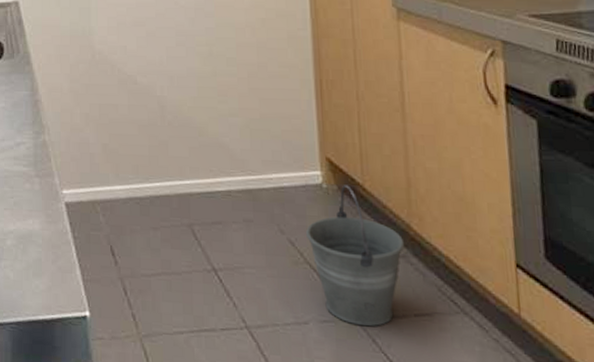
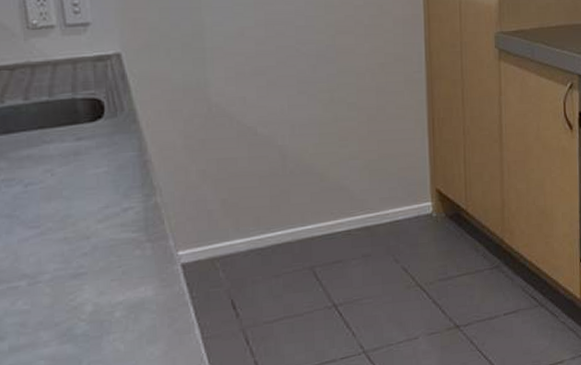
bucket: present [306,185,405,327] -> none [418,211,498,332]

